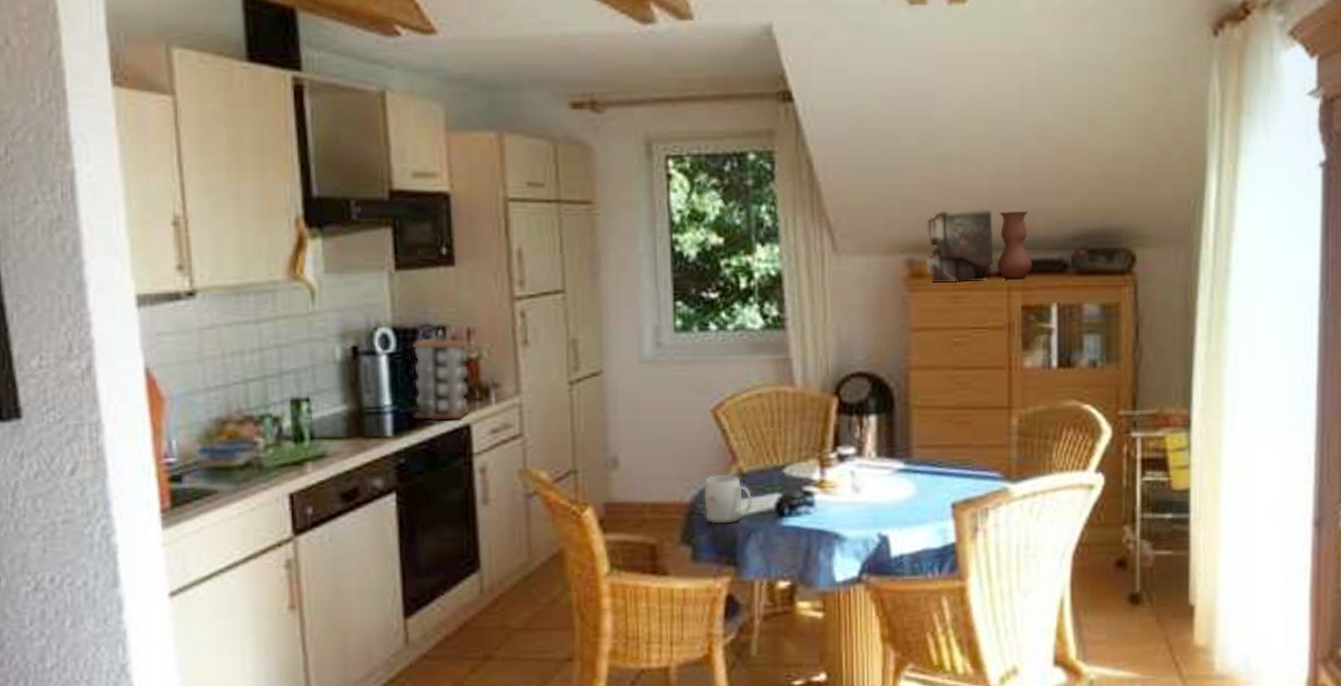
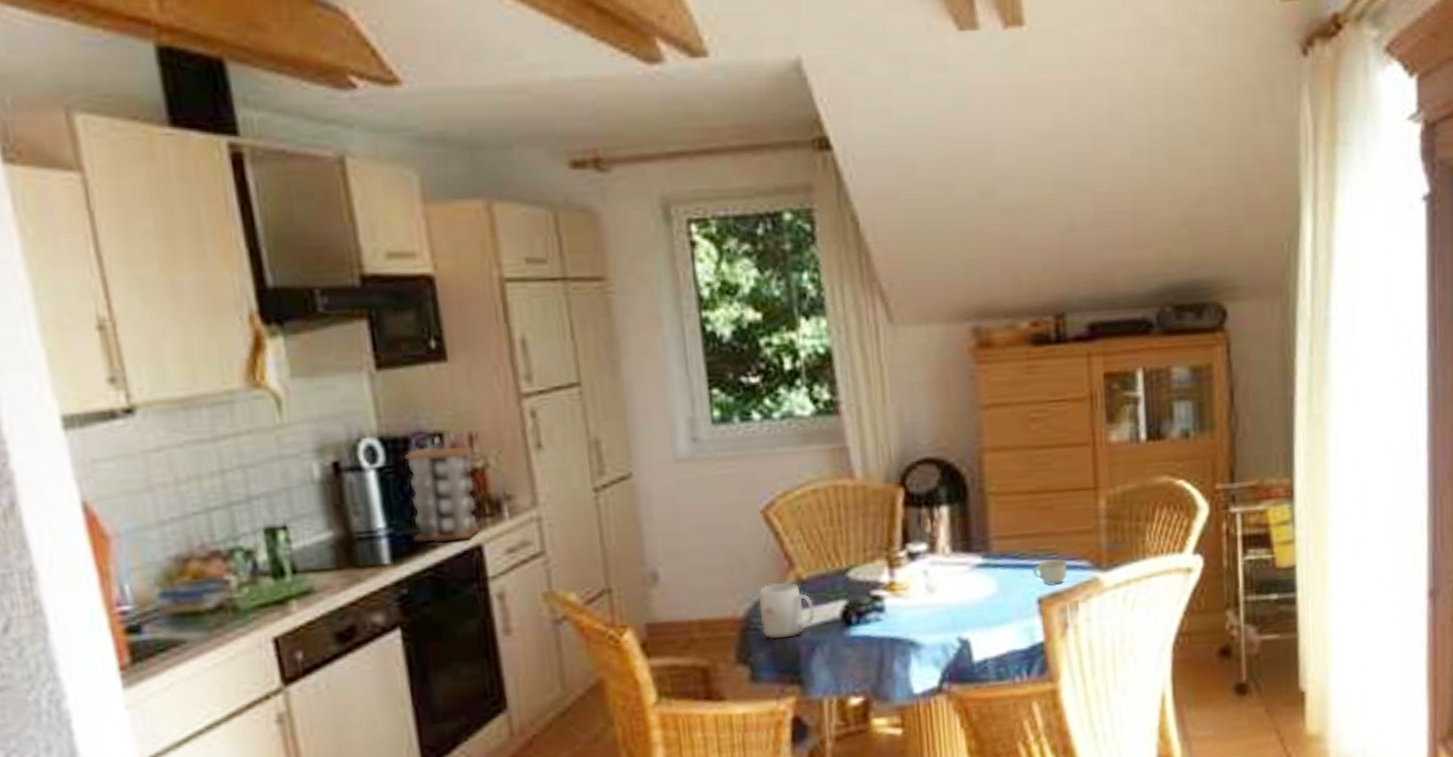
decorative box: present [926,208,994,283] -> none [992,264,1070,352]
cup: none [949,469,979,492] -> present [1033,559,1067,585]
vase: present [997,211,1032,280] -> none [1072,266,1113,345]

